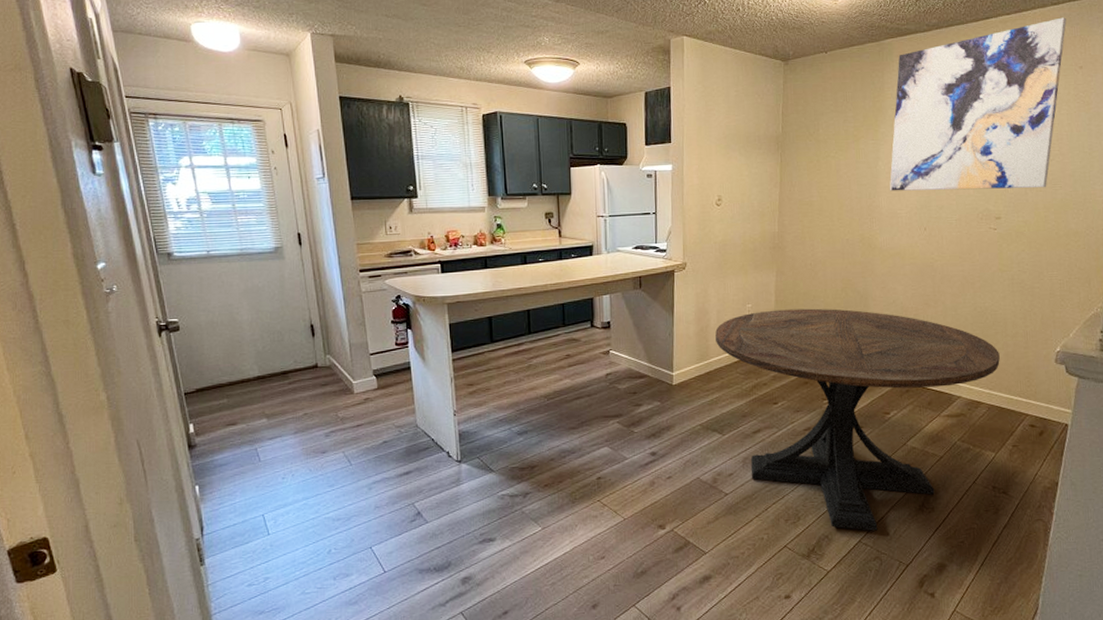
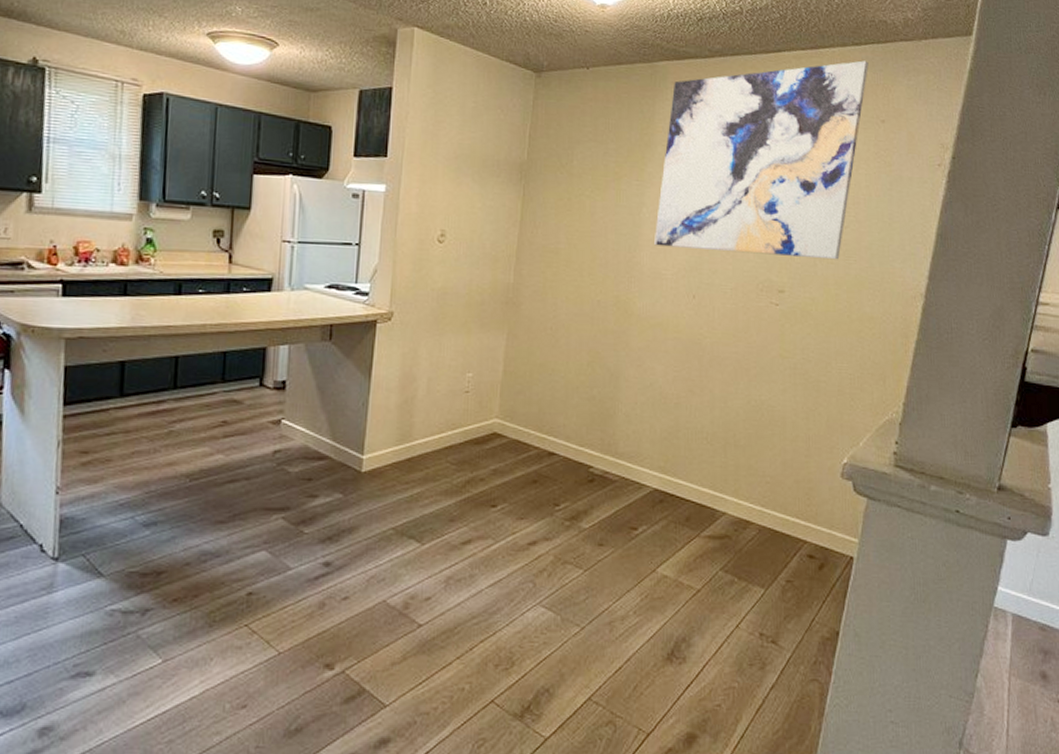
round table: present [715,308,1000,531] -> none [423,383,776,685]

